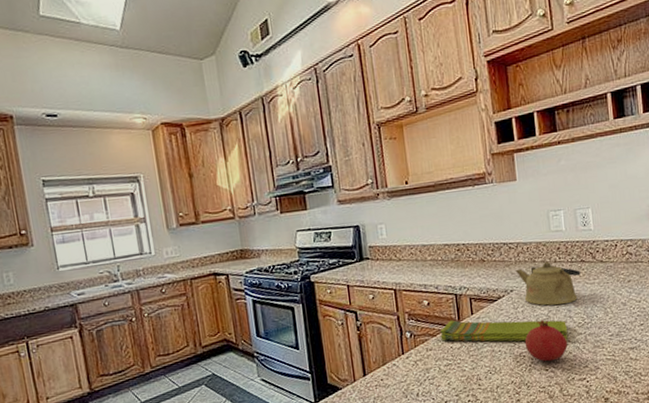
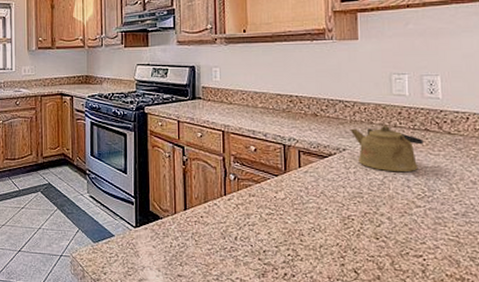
dish towel: present [440,320,568,342] -> none [265,169,404,211]
fruit: present [524,319,568,362] -> none [354,184,404,230]

